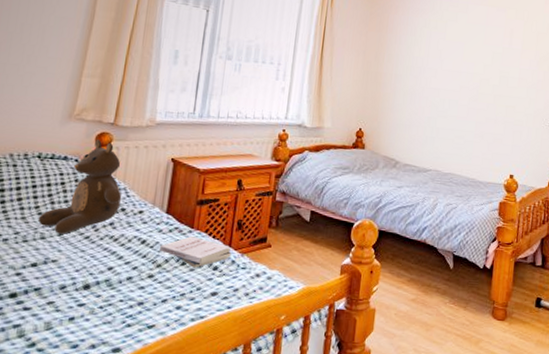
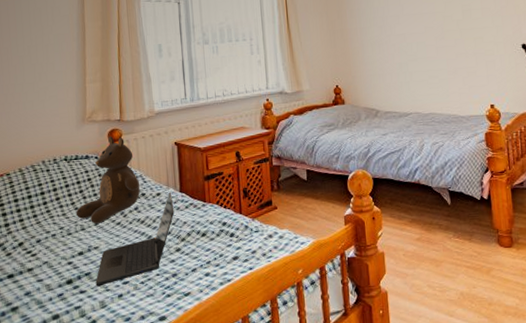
laptop: none [44,211,157,305] -> present [95,192,175,287]
books: present [160,236,231,268] -> none [181,209,243,237]

